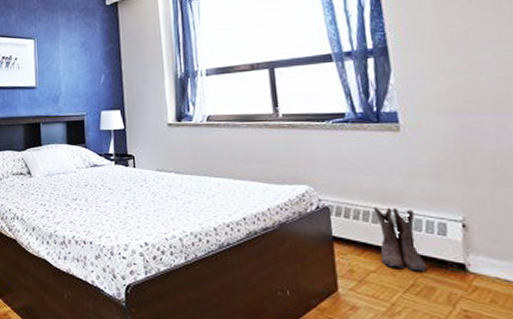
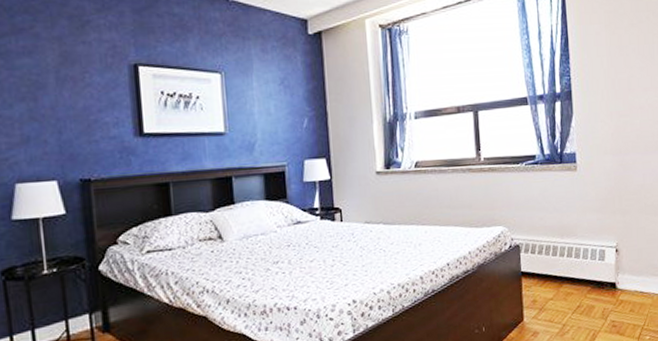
boots: present [373,207,428,272] -> none [553,240,590,294]

